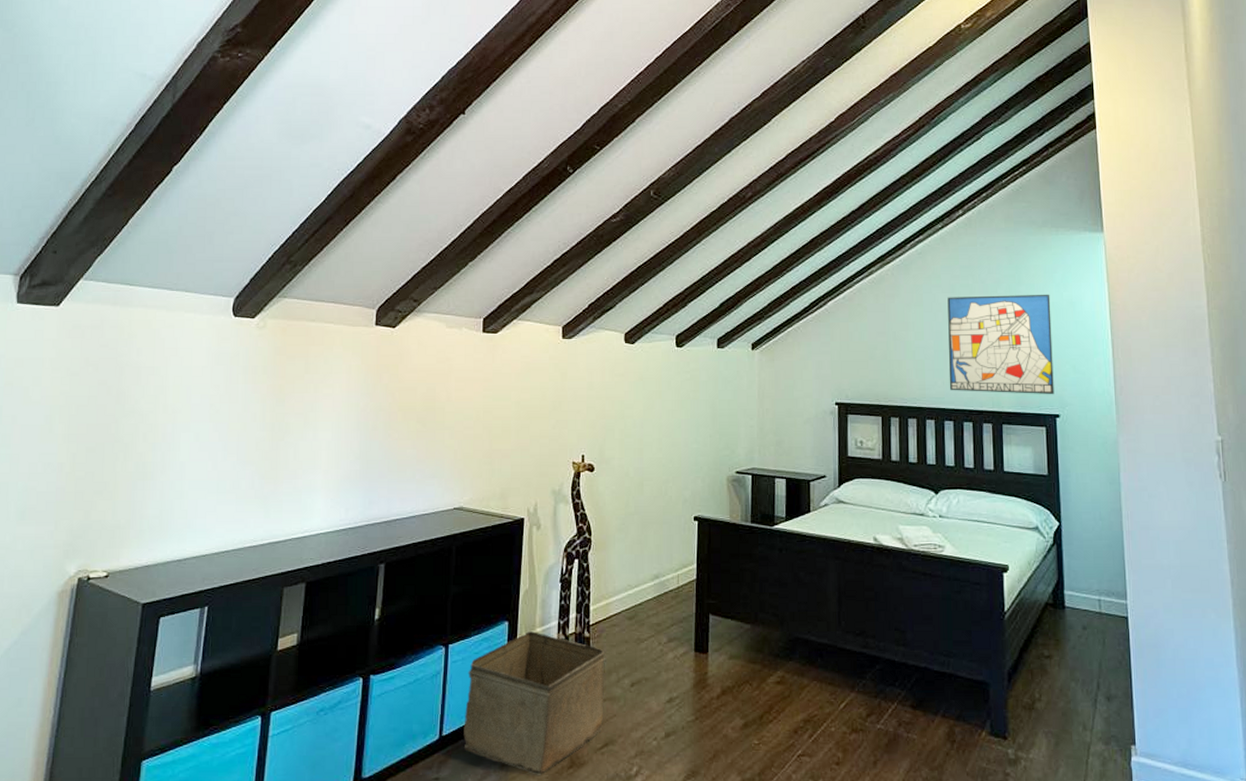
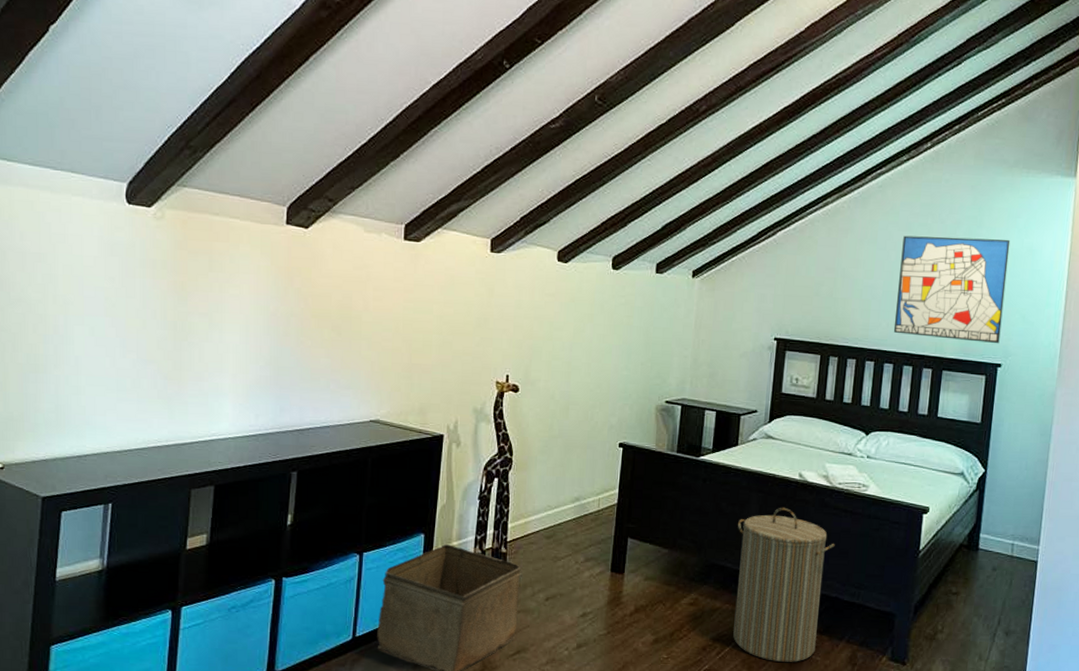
laundry hamper: none [818,573,918,743] -> present [733,507,835,663]

